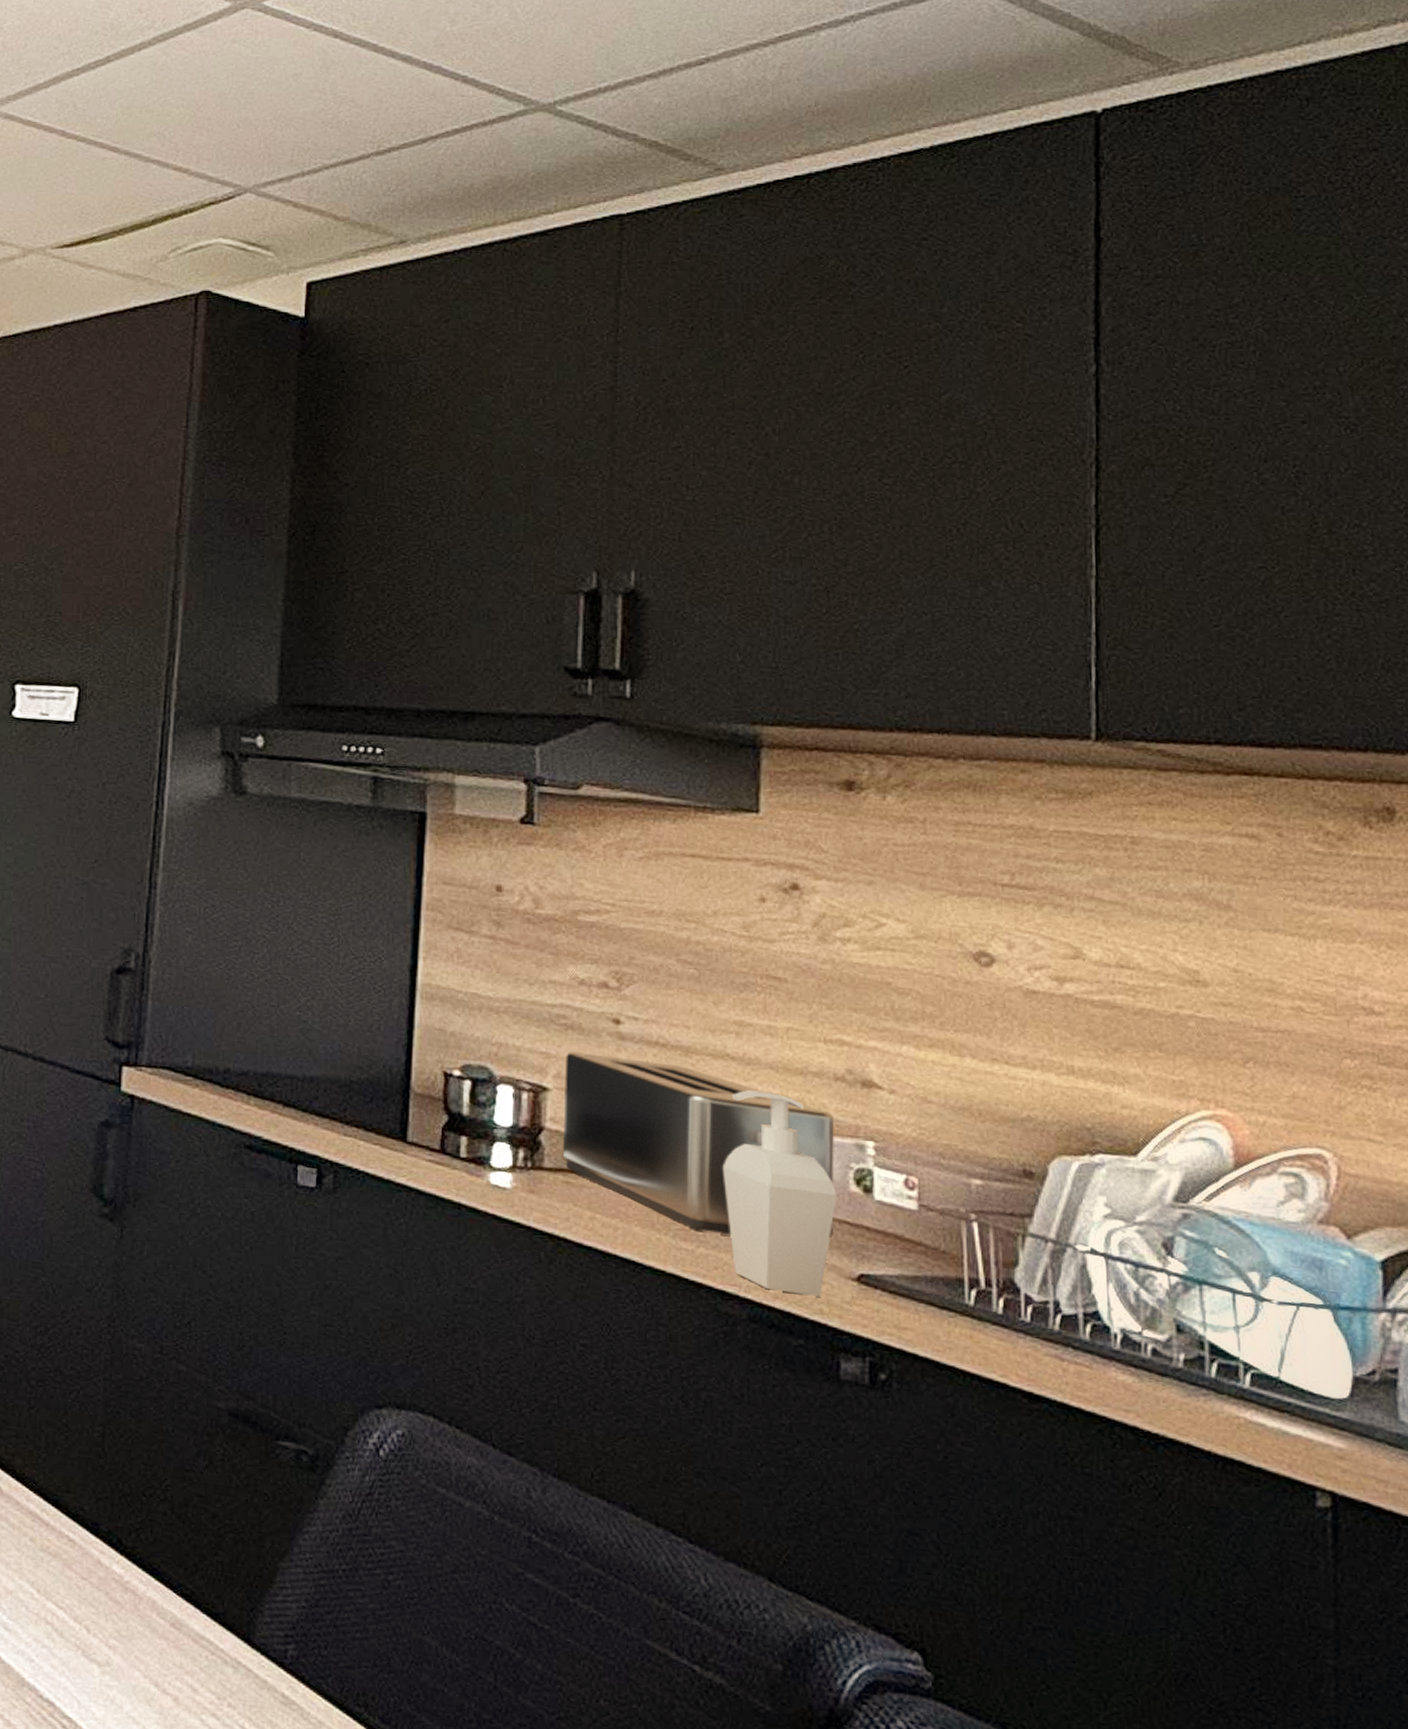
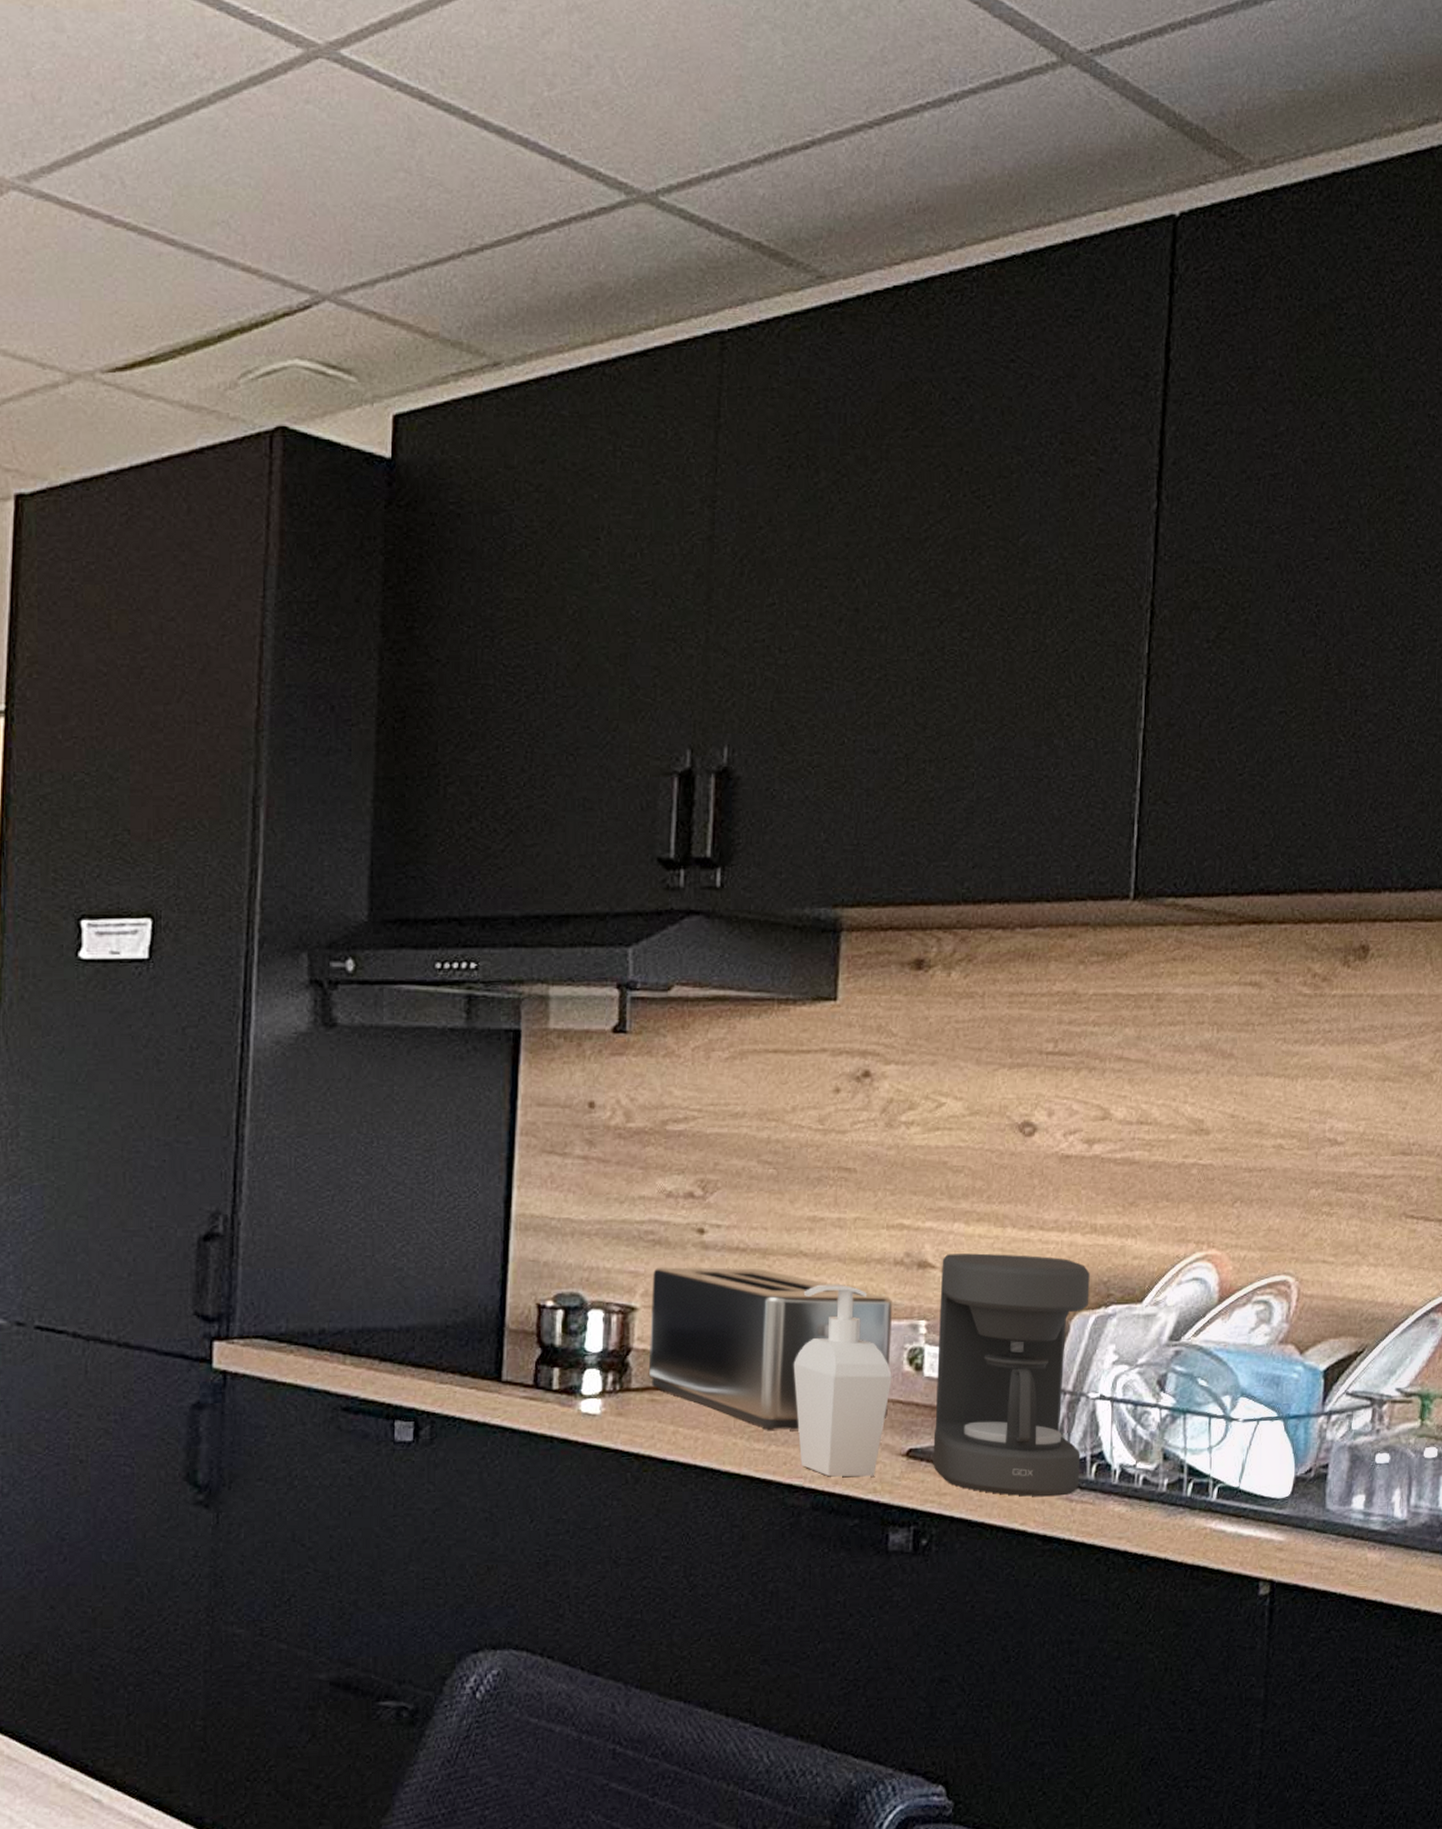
coffee maker: none [889,1076,1071,1352] -> present [933,1253,1090,1497]

